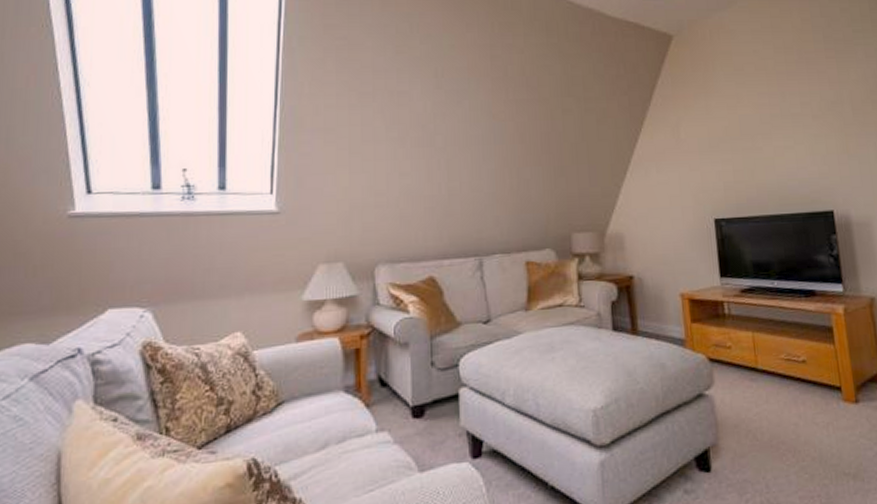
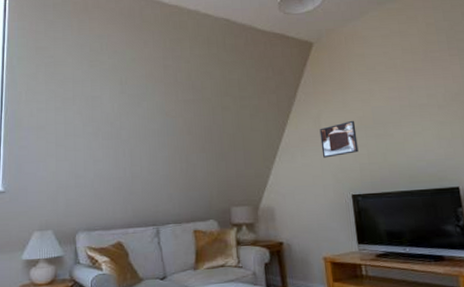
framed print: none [678,130,723,175] -> present [319,120,359,158]

